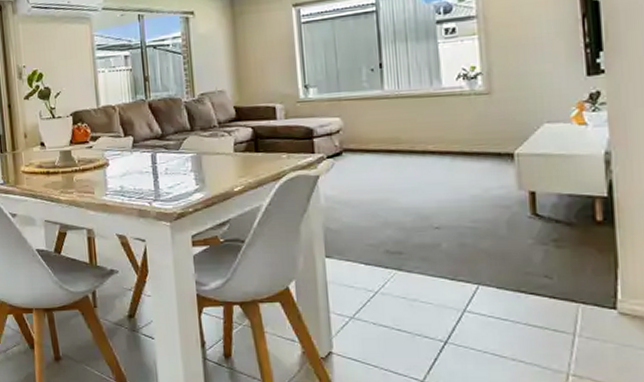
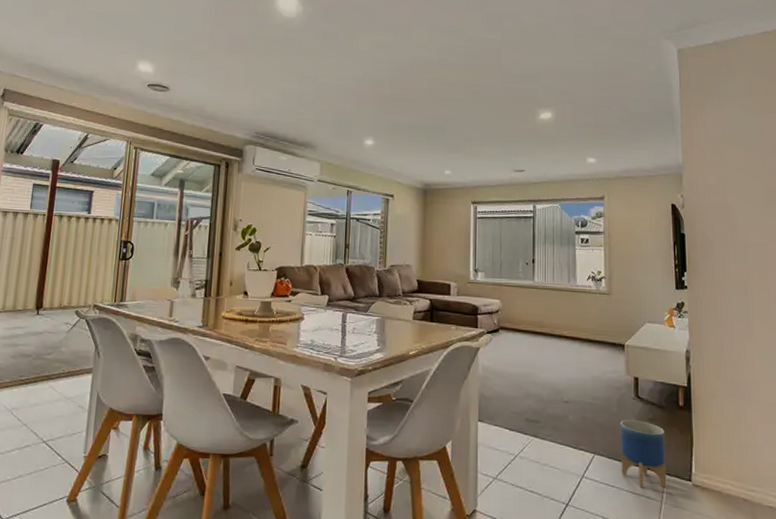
planter: none [512,242,581,320] -> present [620,420,667,488]

